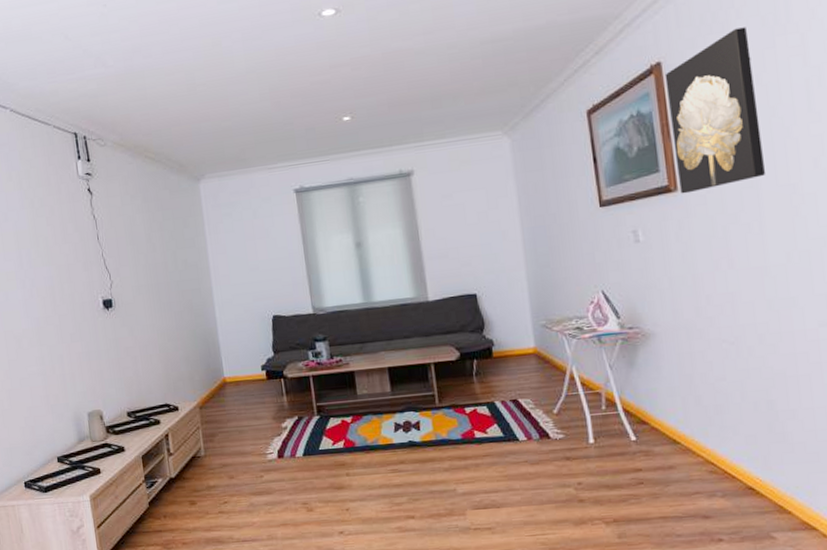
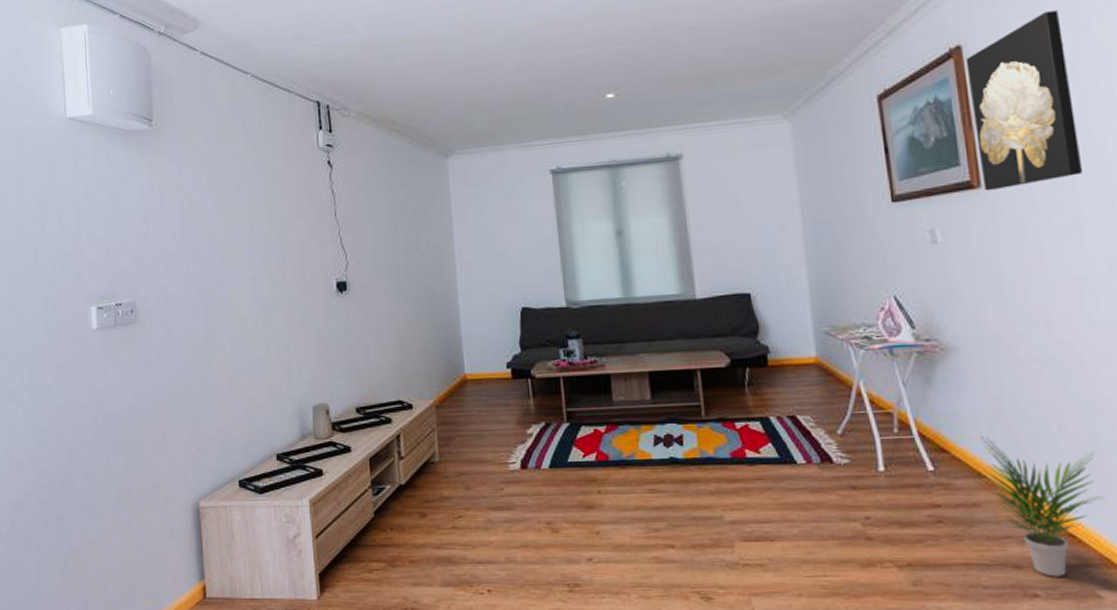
potted plant: none [675,409,778,524] -> present [980,437,1104,577]

